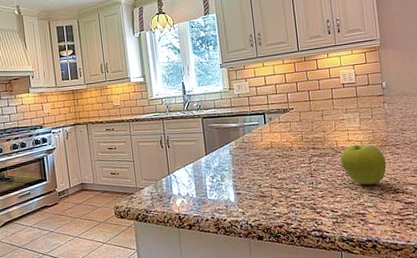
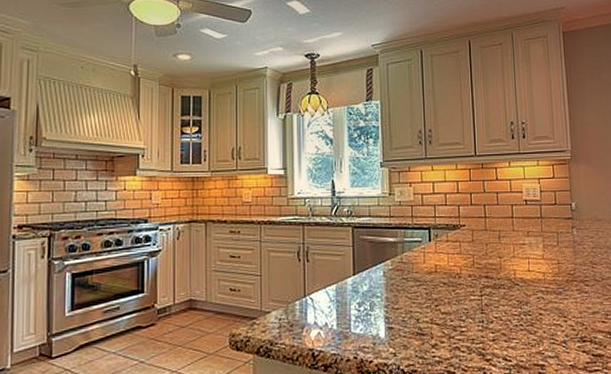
fruit: present [340,144,387,185] -> none [518,276,573,329]

